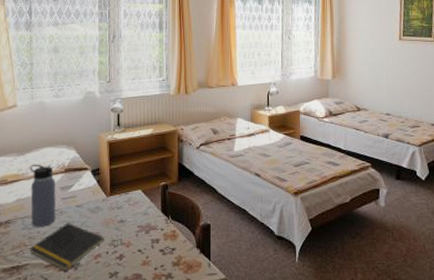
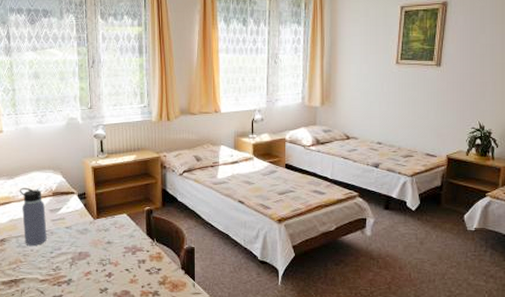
notepad: present [29,223,104,271] -> none [25,242,93,285]

